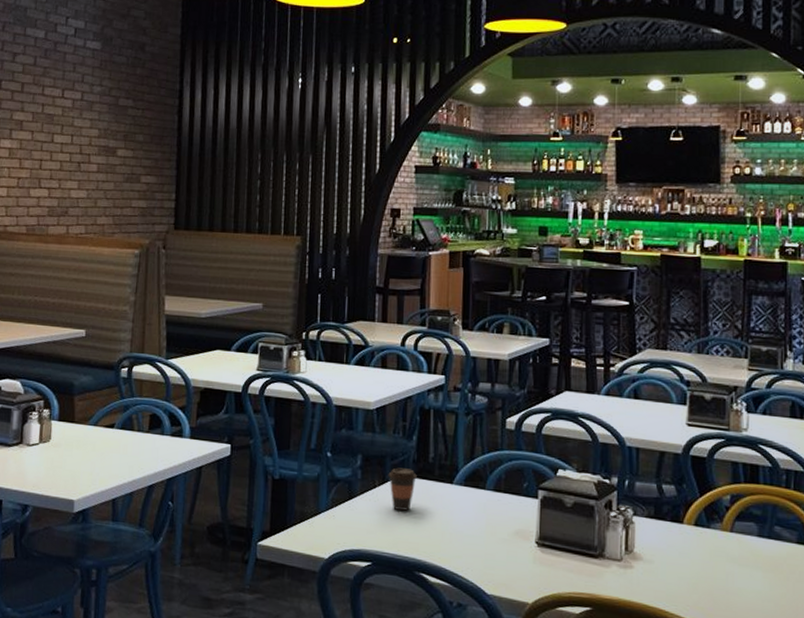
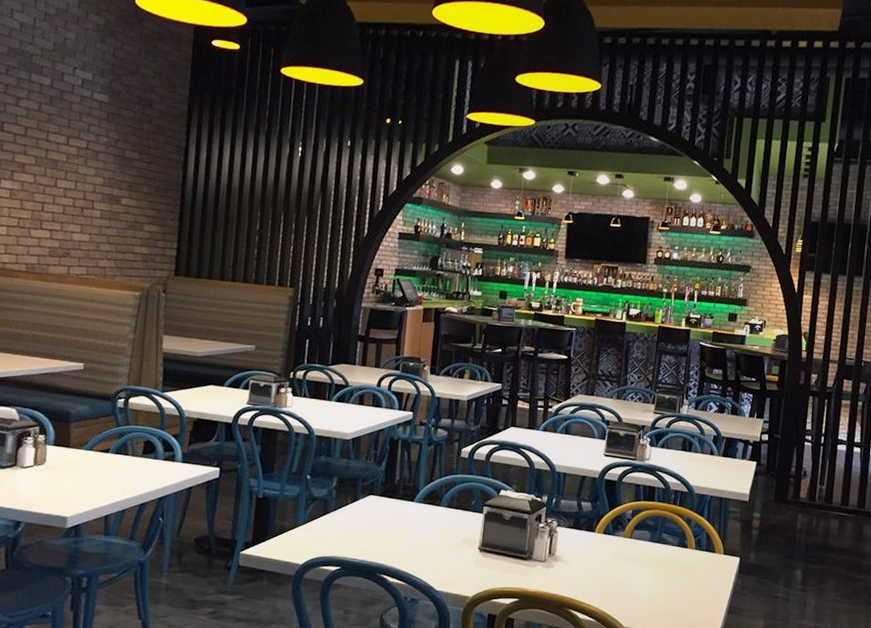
coffee cup: present [388,467,417,511] -> none [359,488,384,524]

